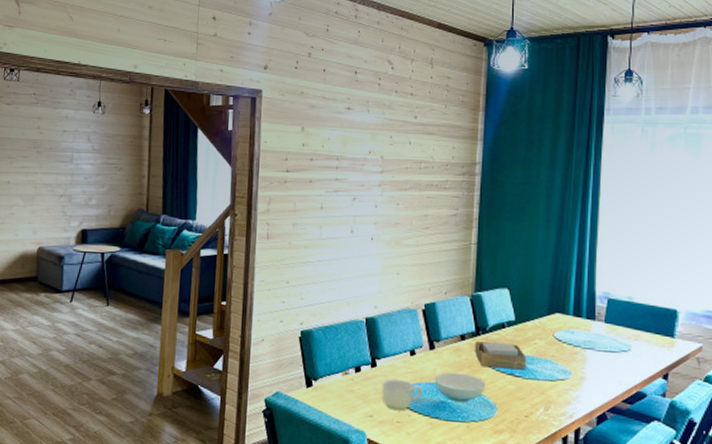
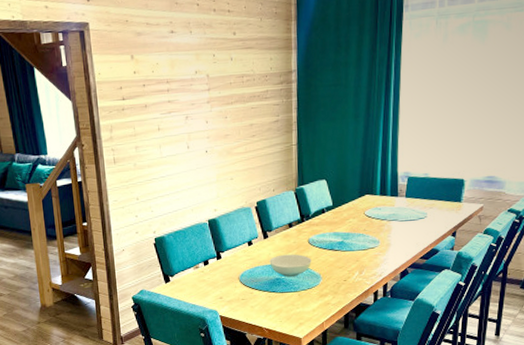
teacup: present [381,379,422,411] -> none [227,266,261,291]
napkin holder: present [474,341,527,370] -> none [300,225,344,247]

